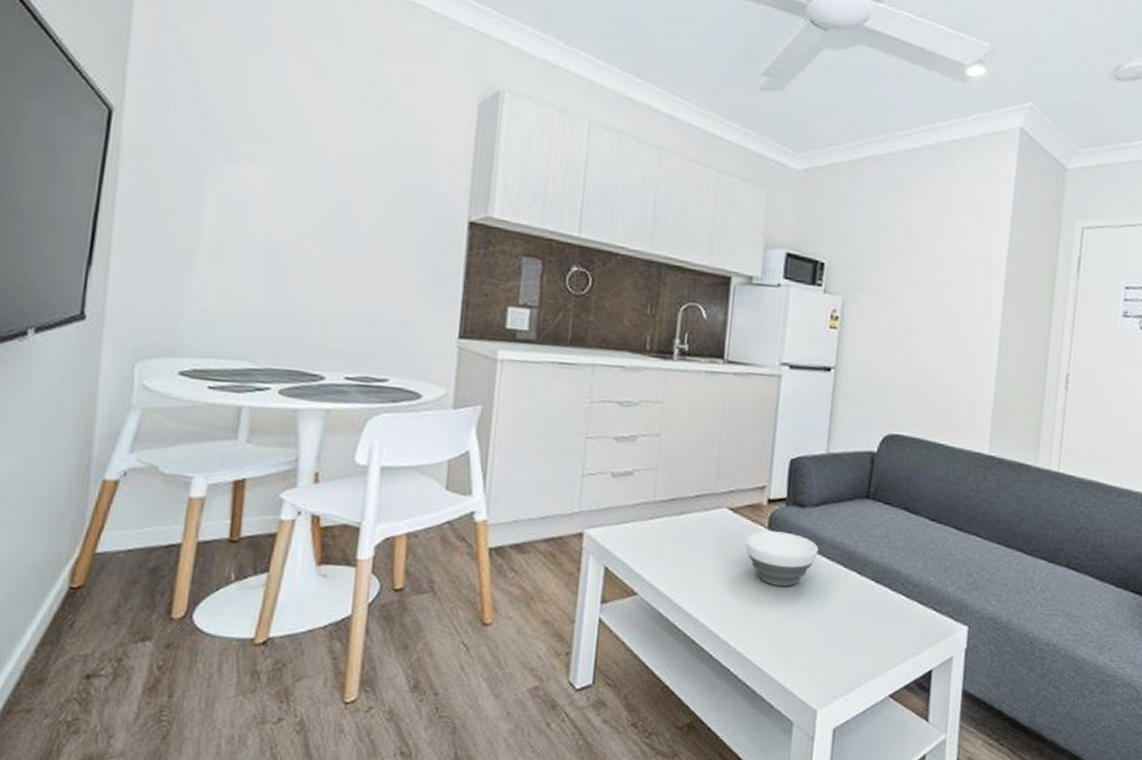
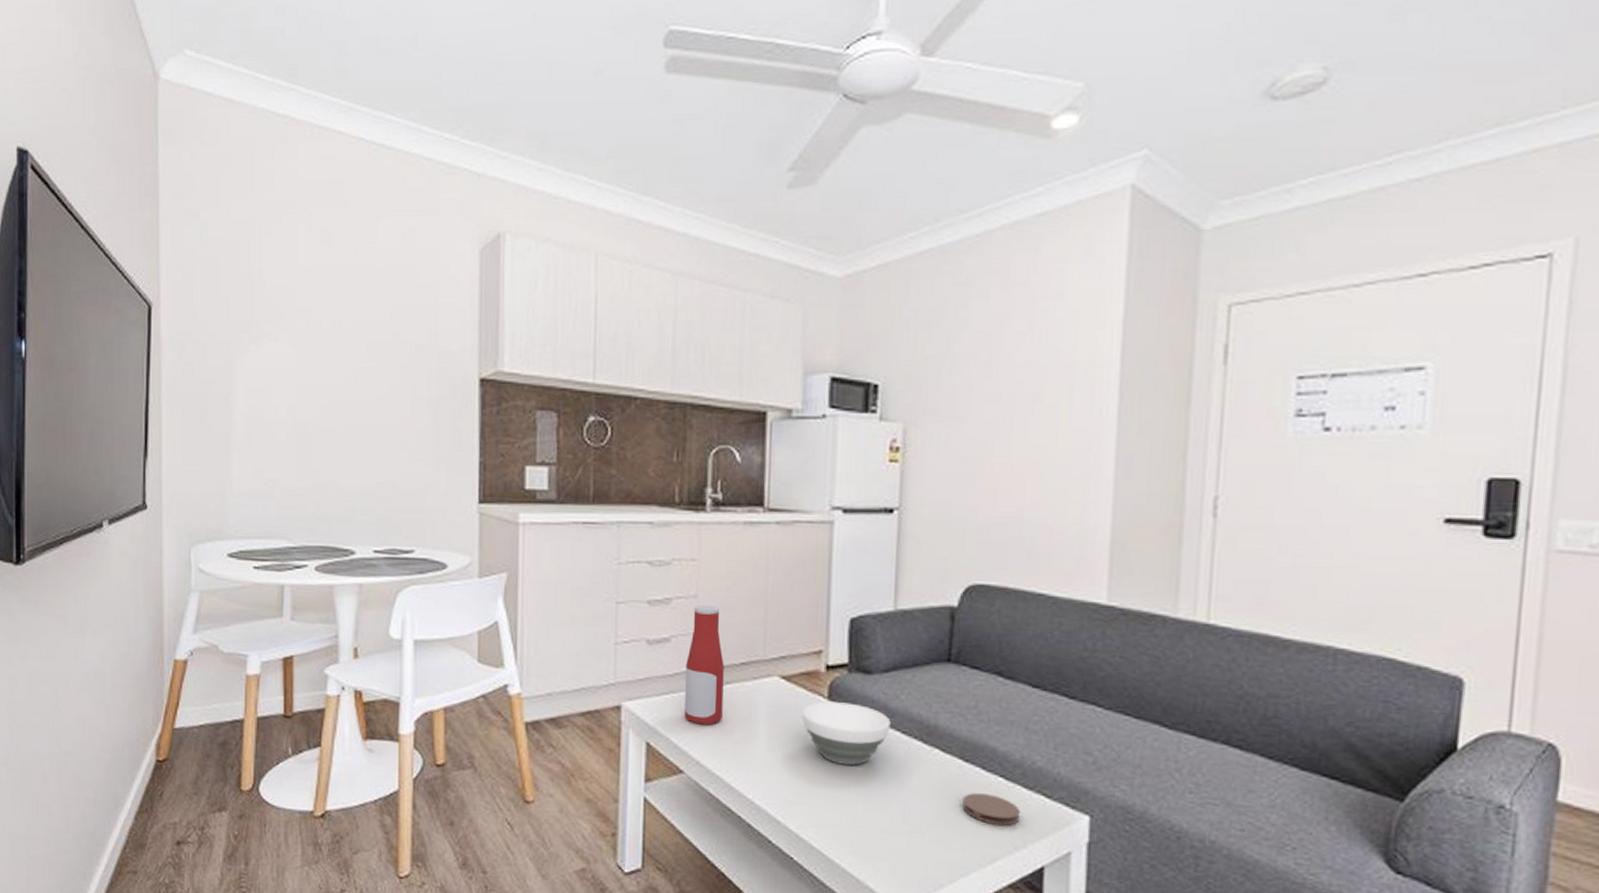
bottle: none [642,442,681,551] -> present [685,604,724,724]
coaster: none [872,609,917,636] -> present [962,793,1021,826]

